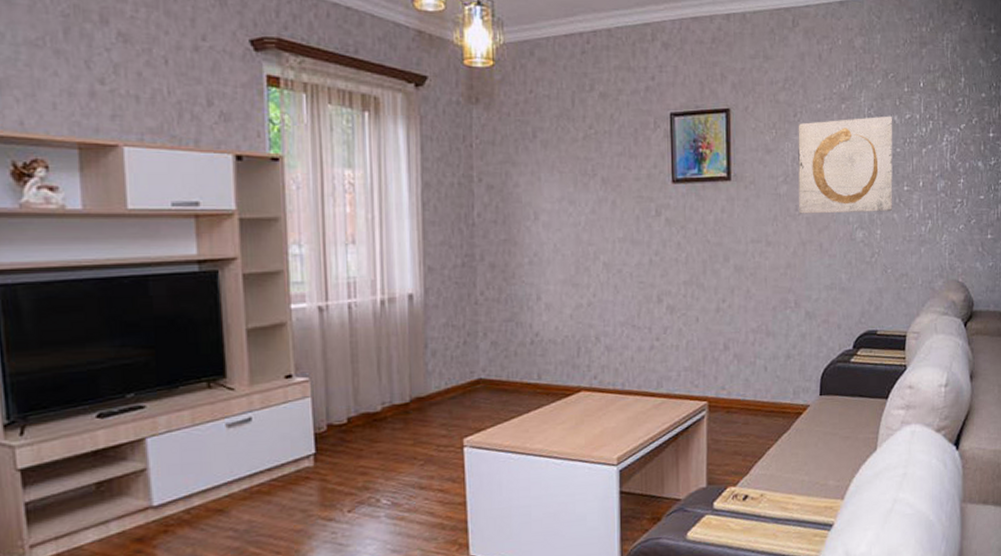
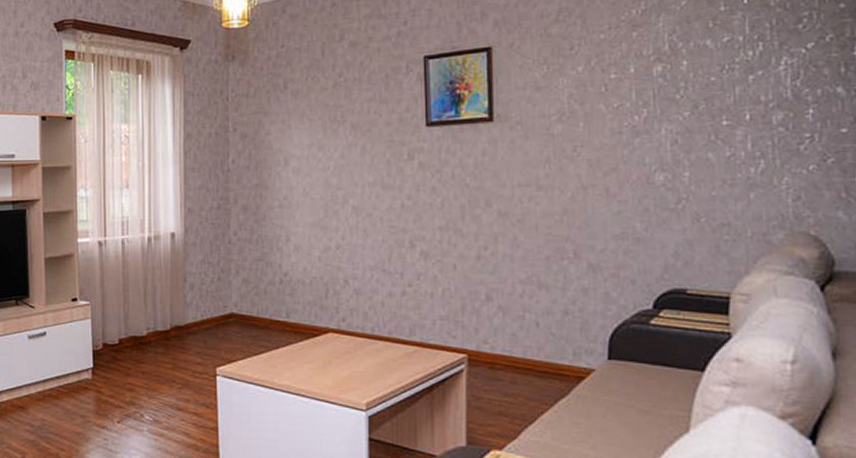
wall art: present [798,116,893,214] -> none [575,40,707,155]

